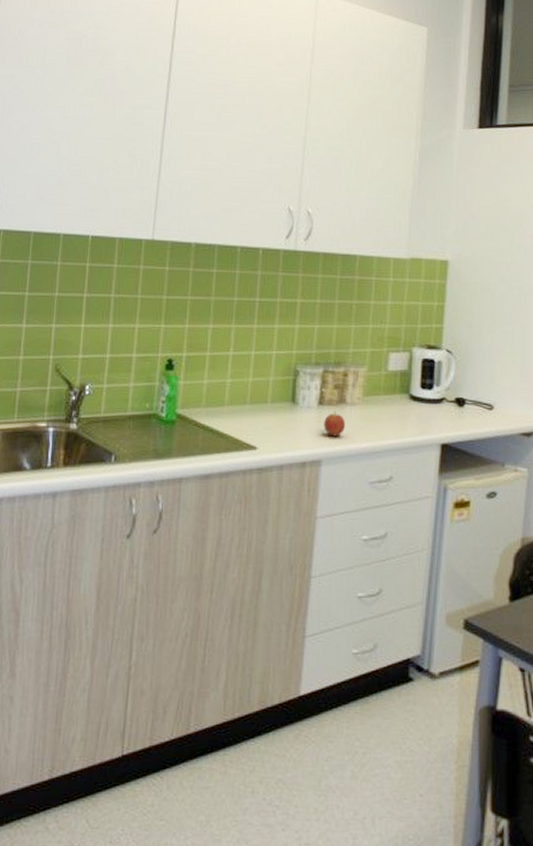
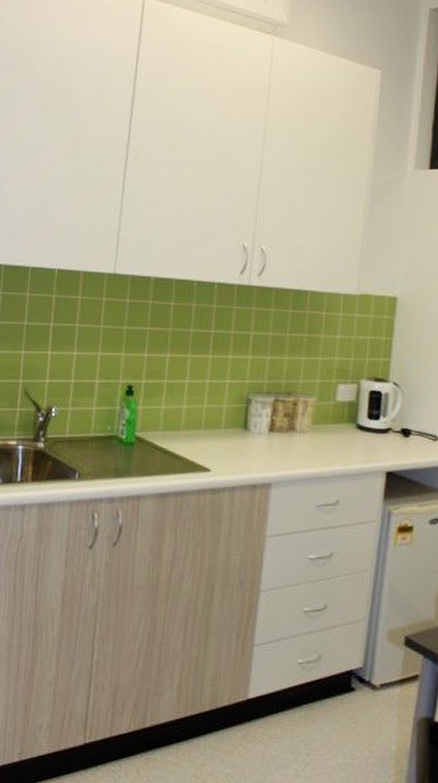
fruit: present [324,411,346,437] -> none [274,438,295,462]

